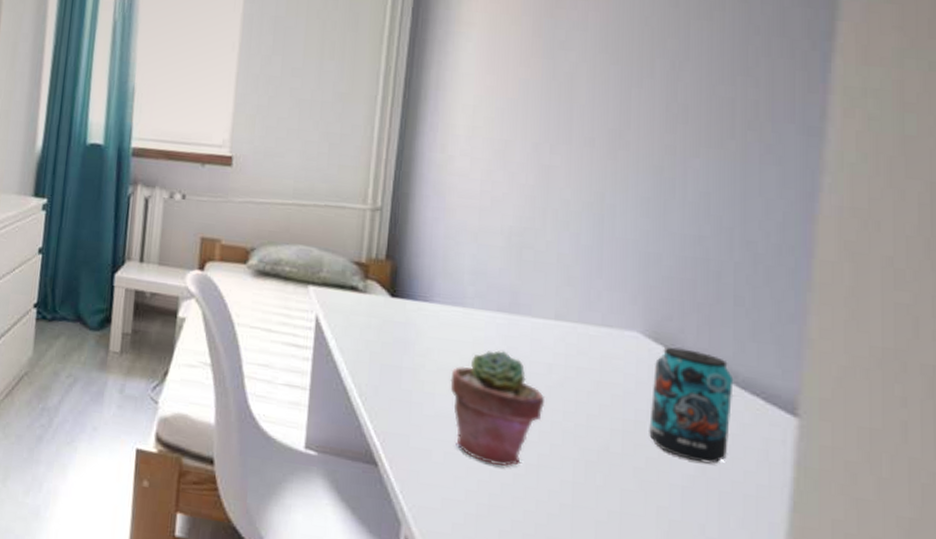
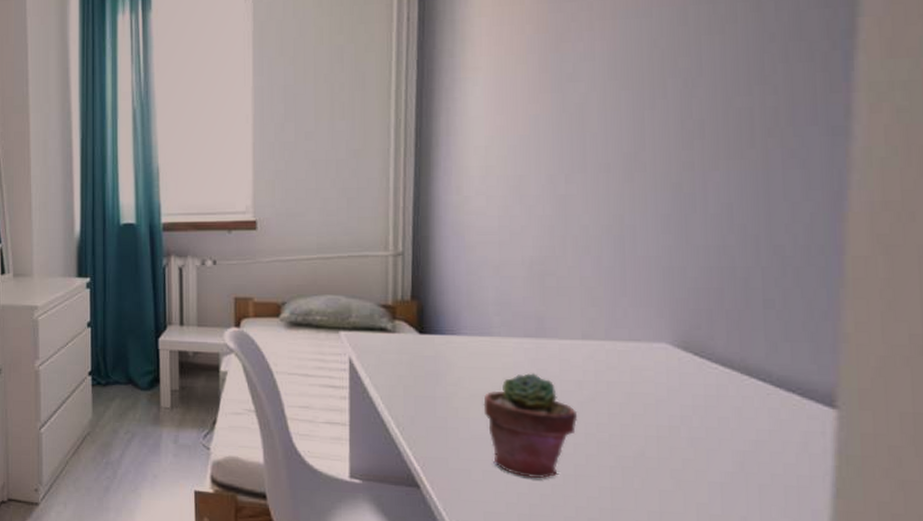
beverage can: present [649,347,734,464] -> none [684,354,768,460]

